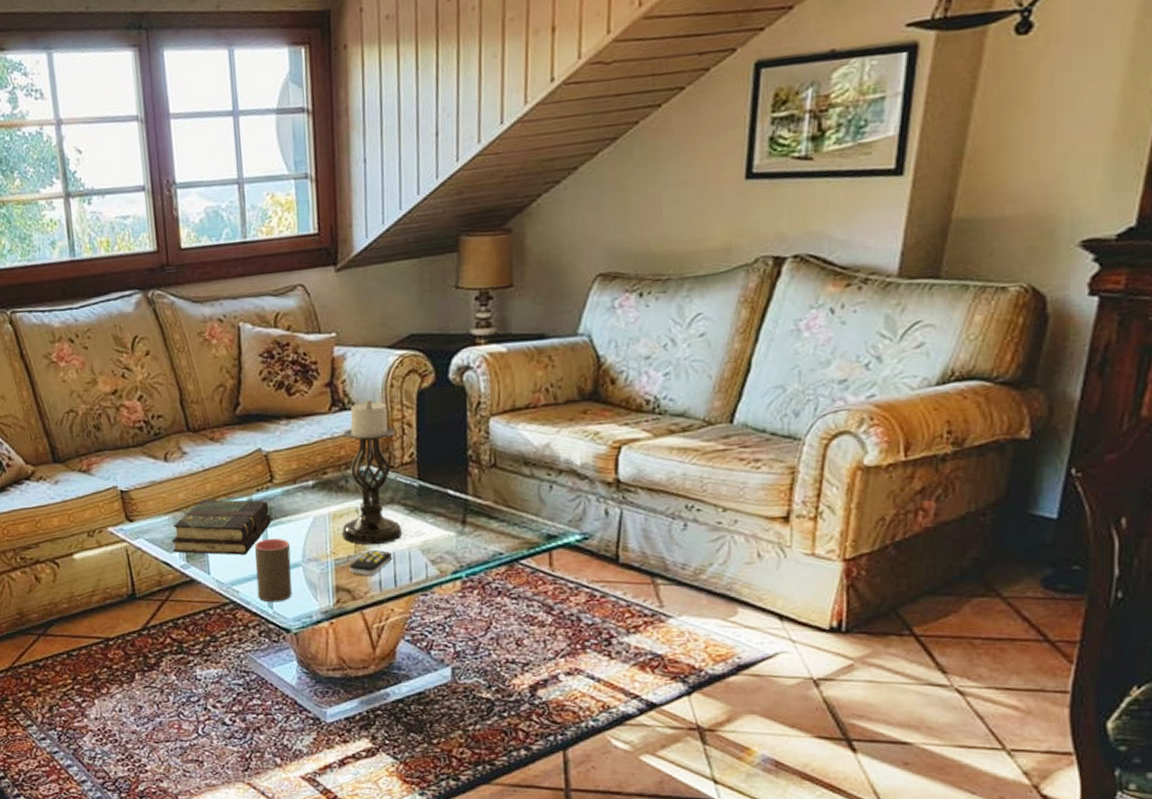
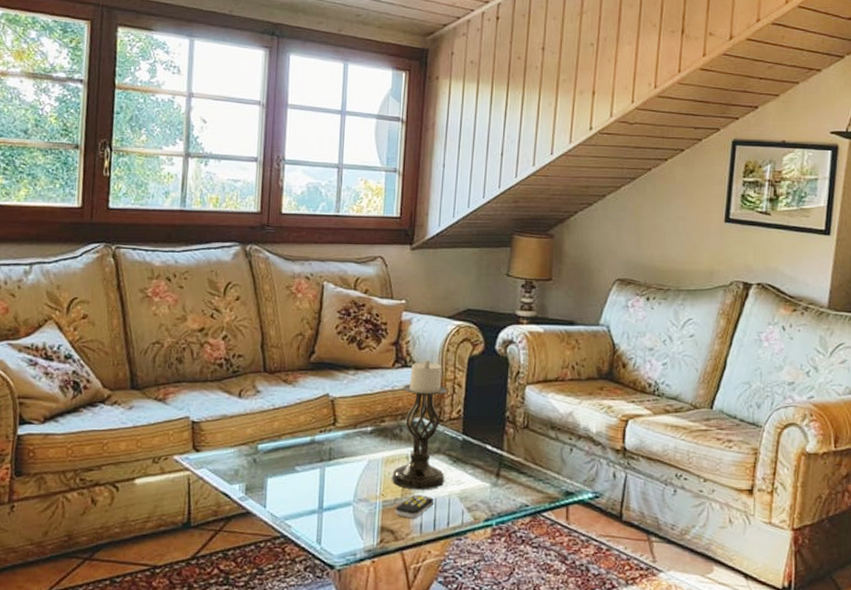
book: present [171,499,272,555] -> none [233,436,331,491]
cup: present [255,538,292,603] -> none [308,477,344,539]

